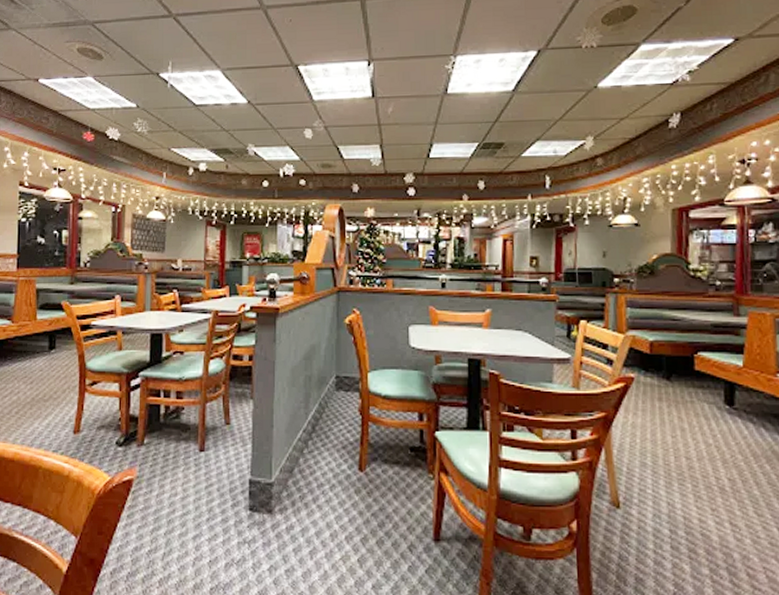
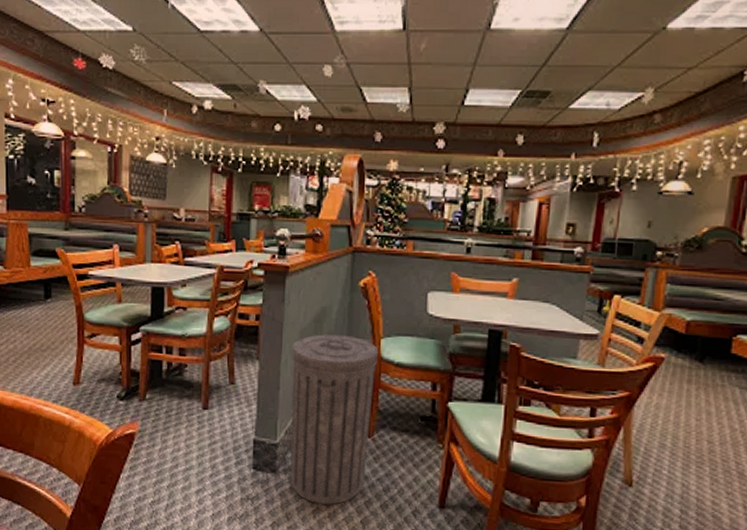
trash can: none [284,371,367,544] -> present [290,334,379,505]

